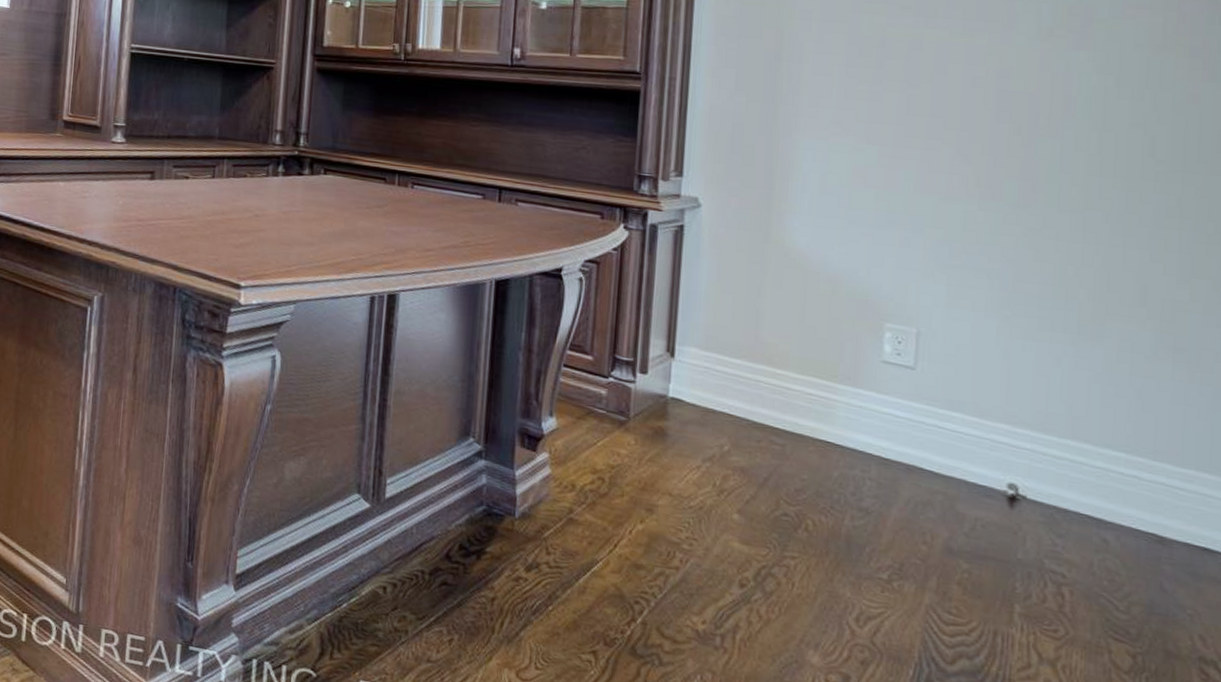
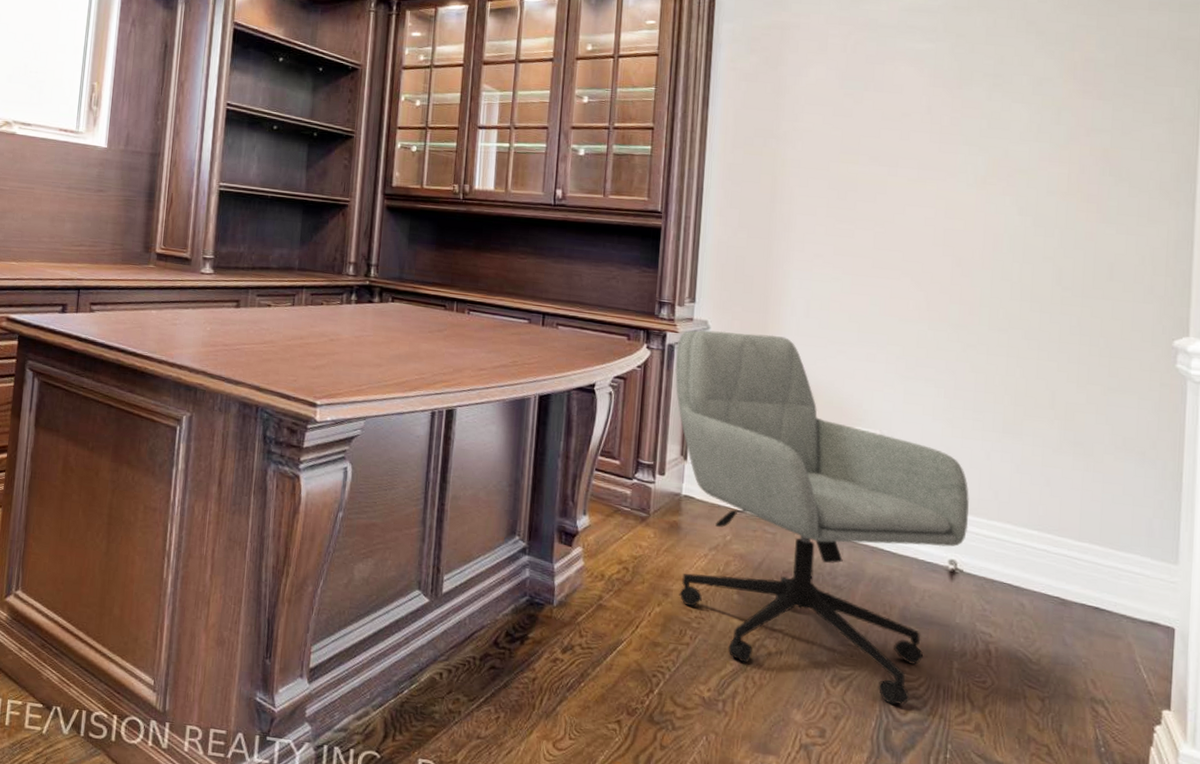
office chair: none [658,208,1034,652] -> present [675,330,969,705]

